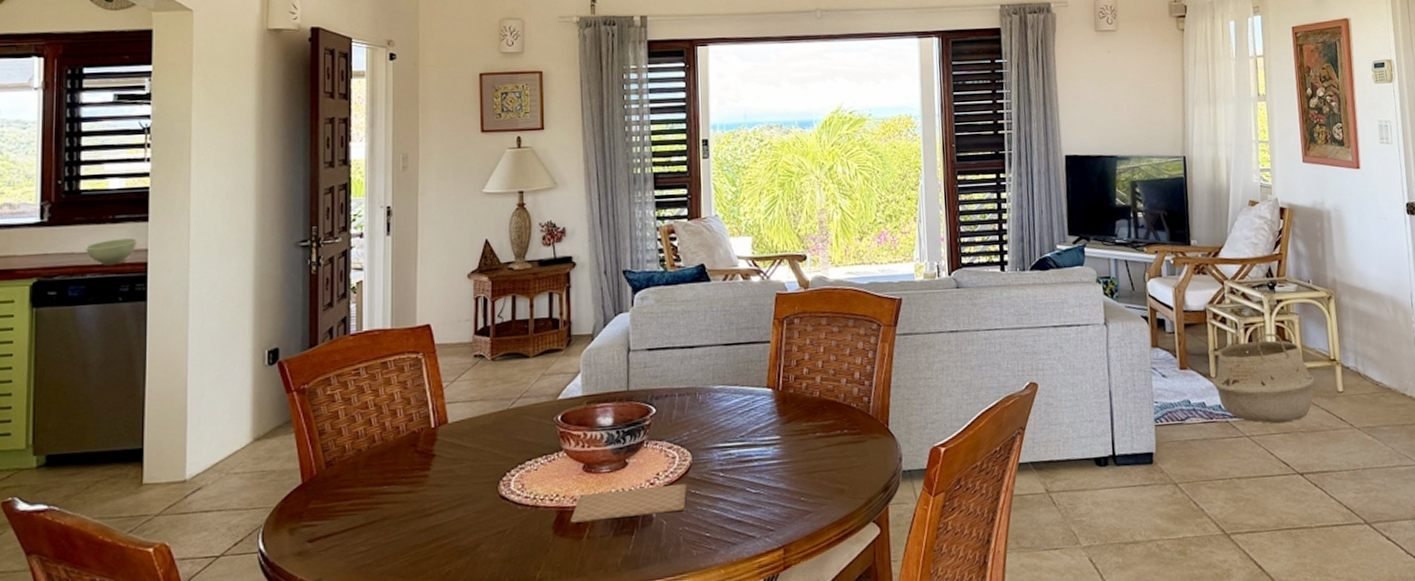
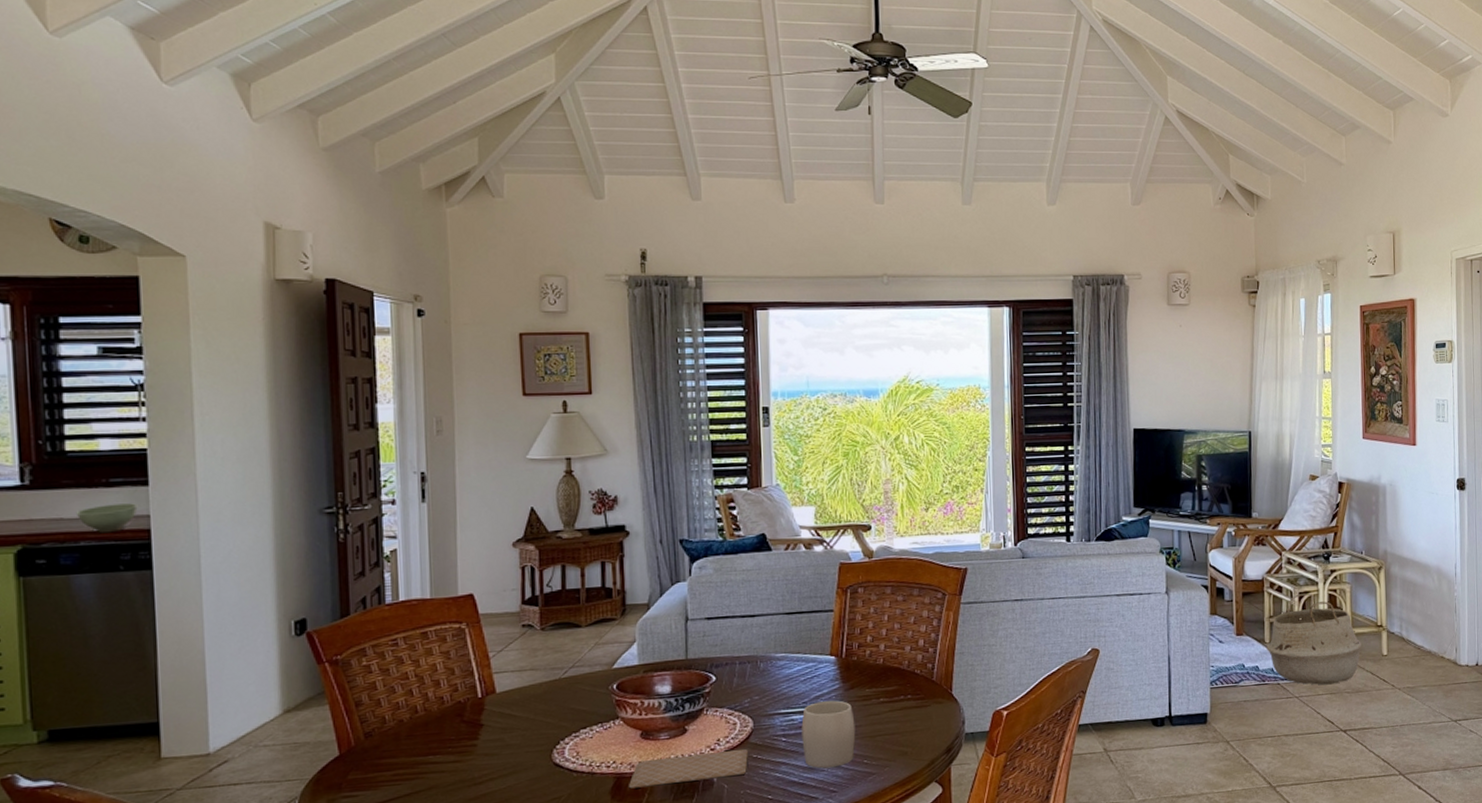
mug: none [739,434,793,506] -> present [801,700,856,769]

